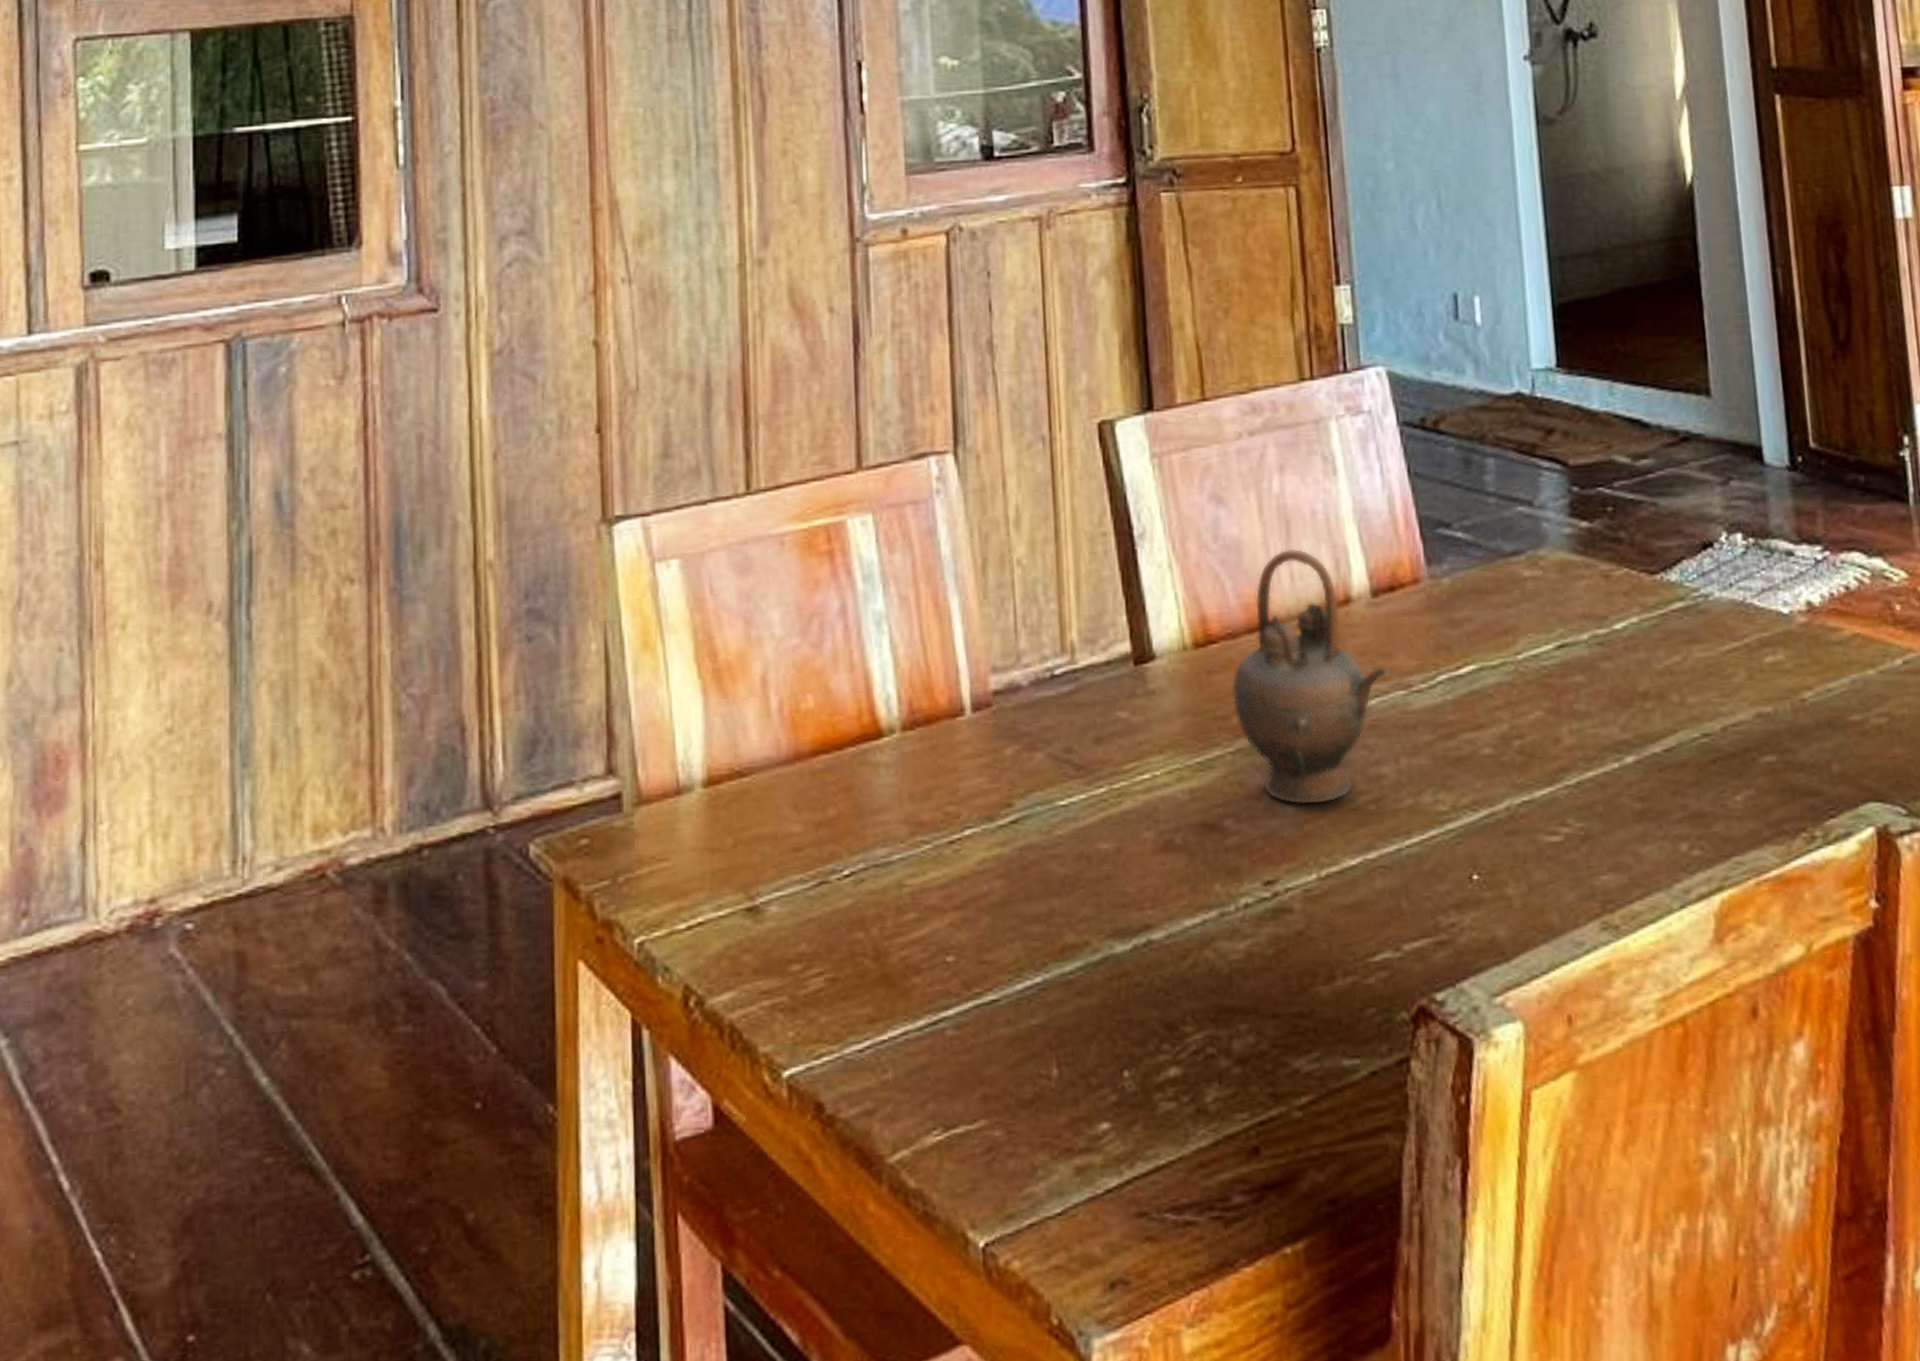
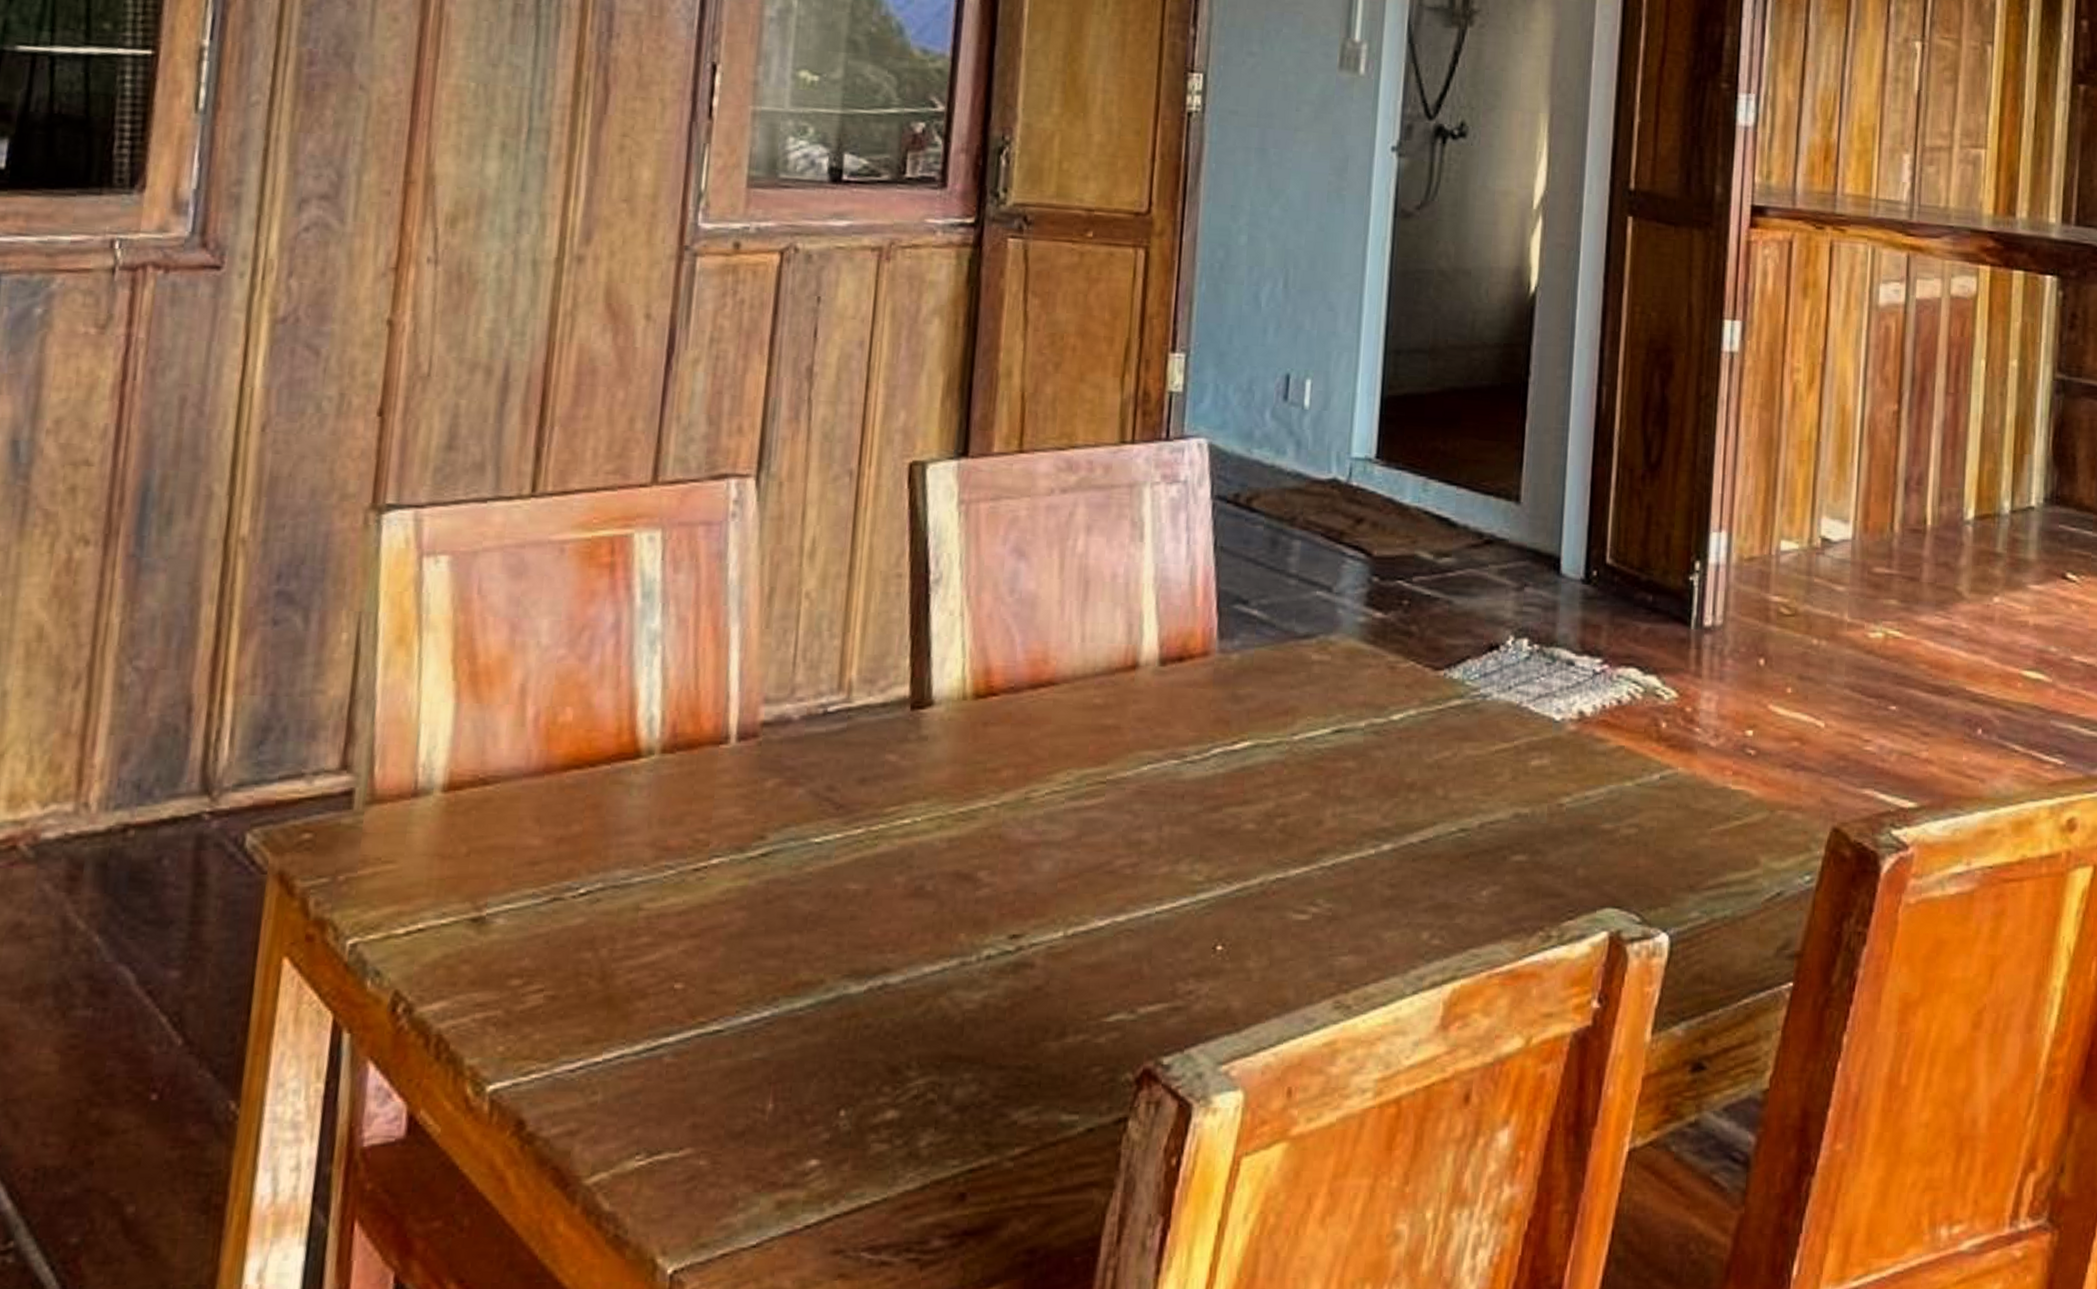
teapot: present [1231,548,1388,806] -> none [1004,609,1164,865]

